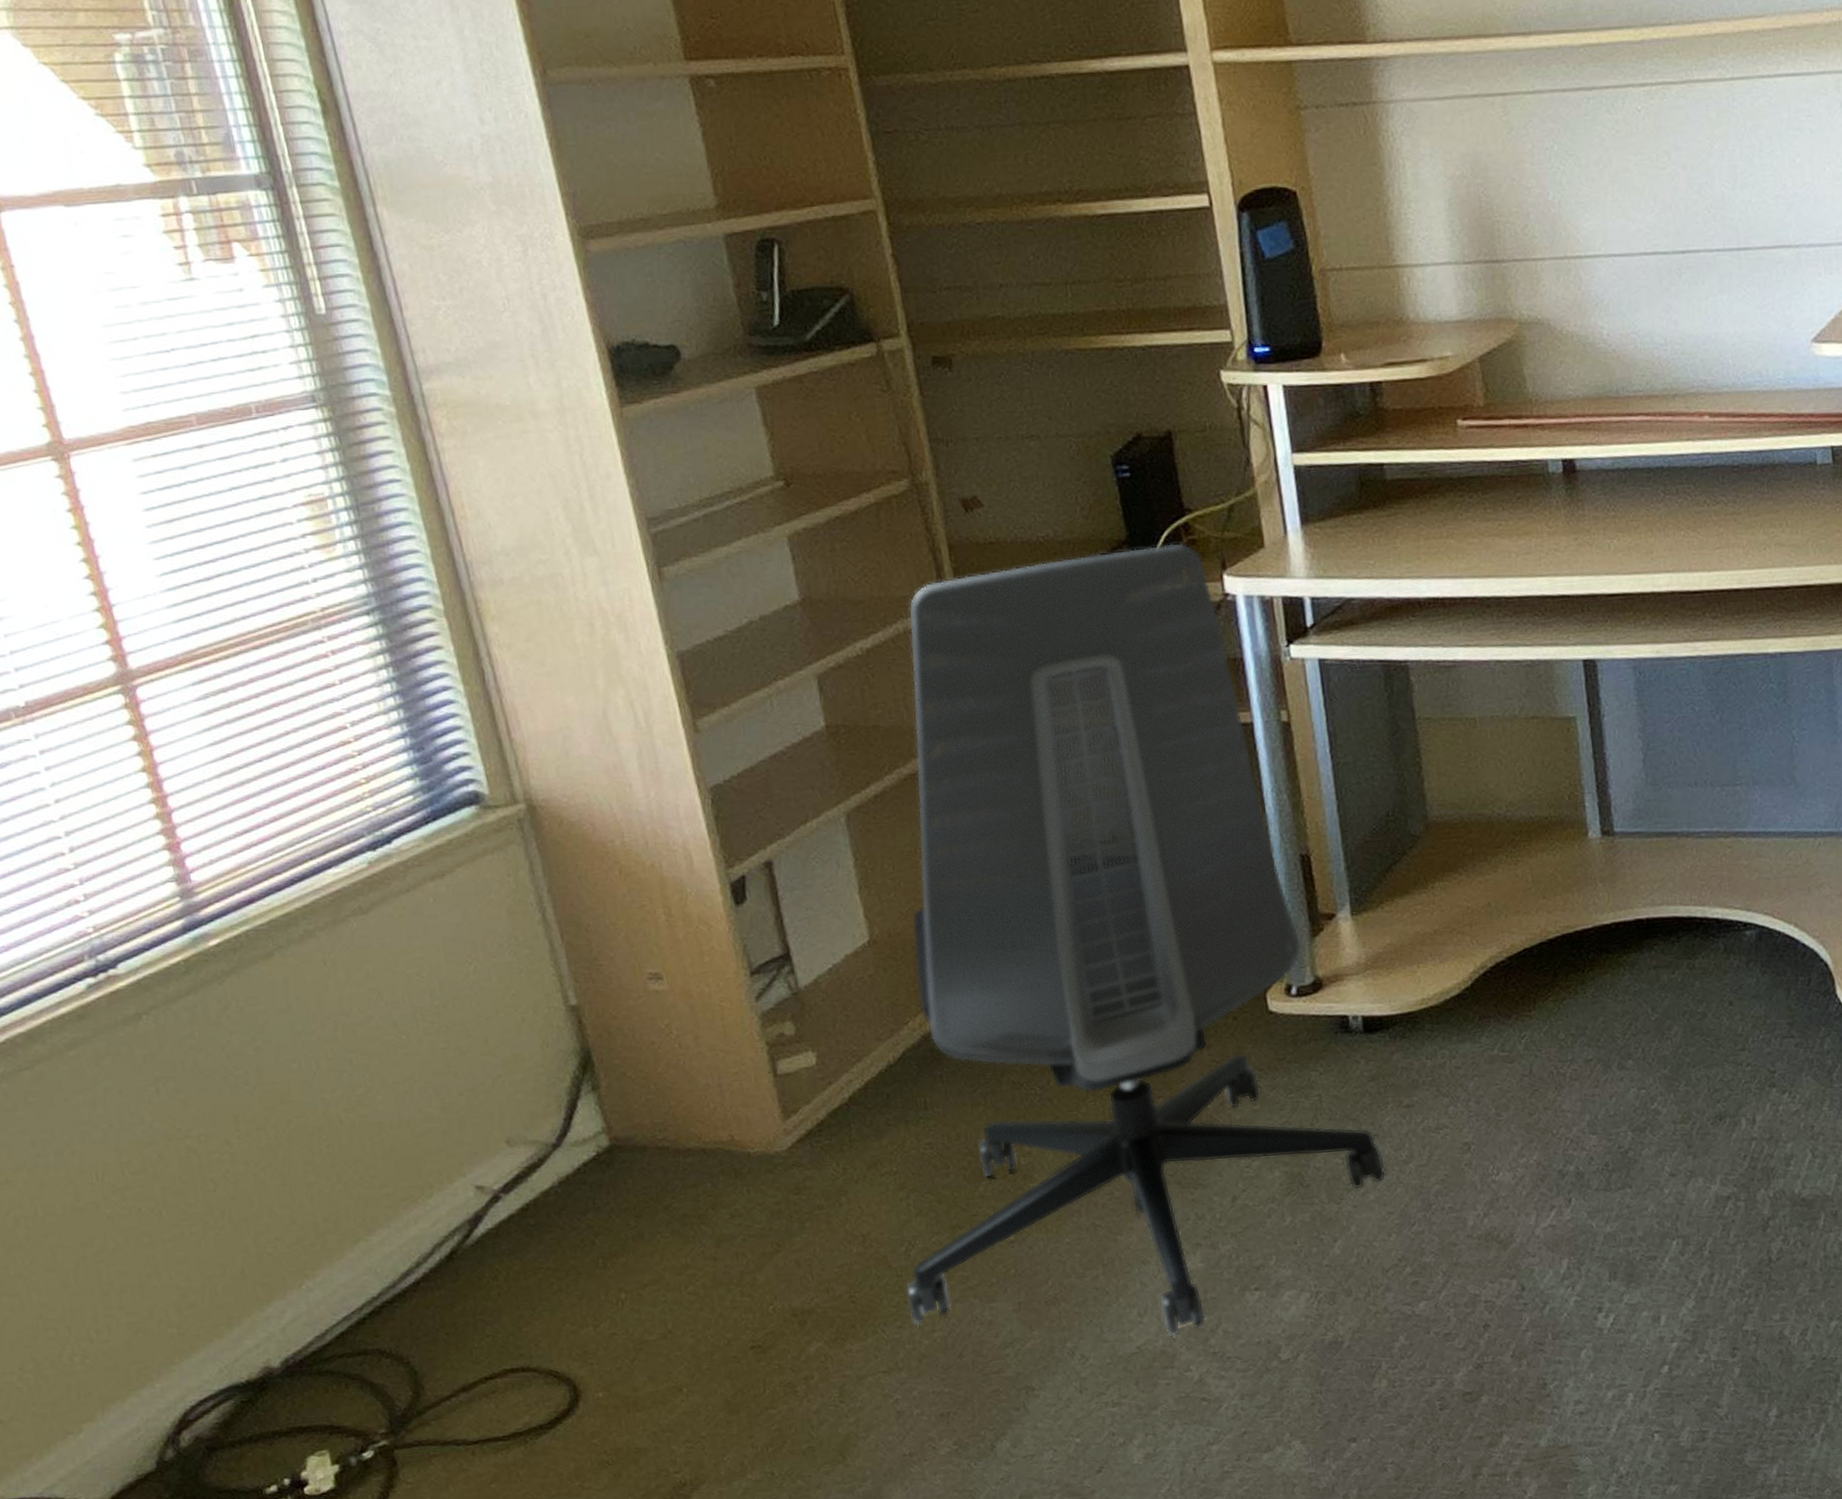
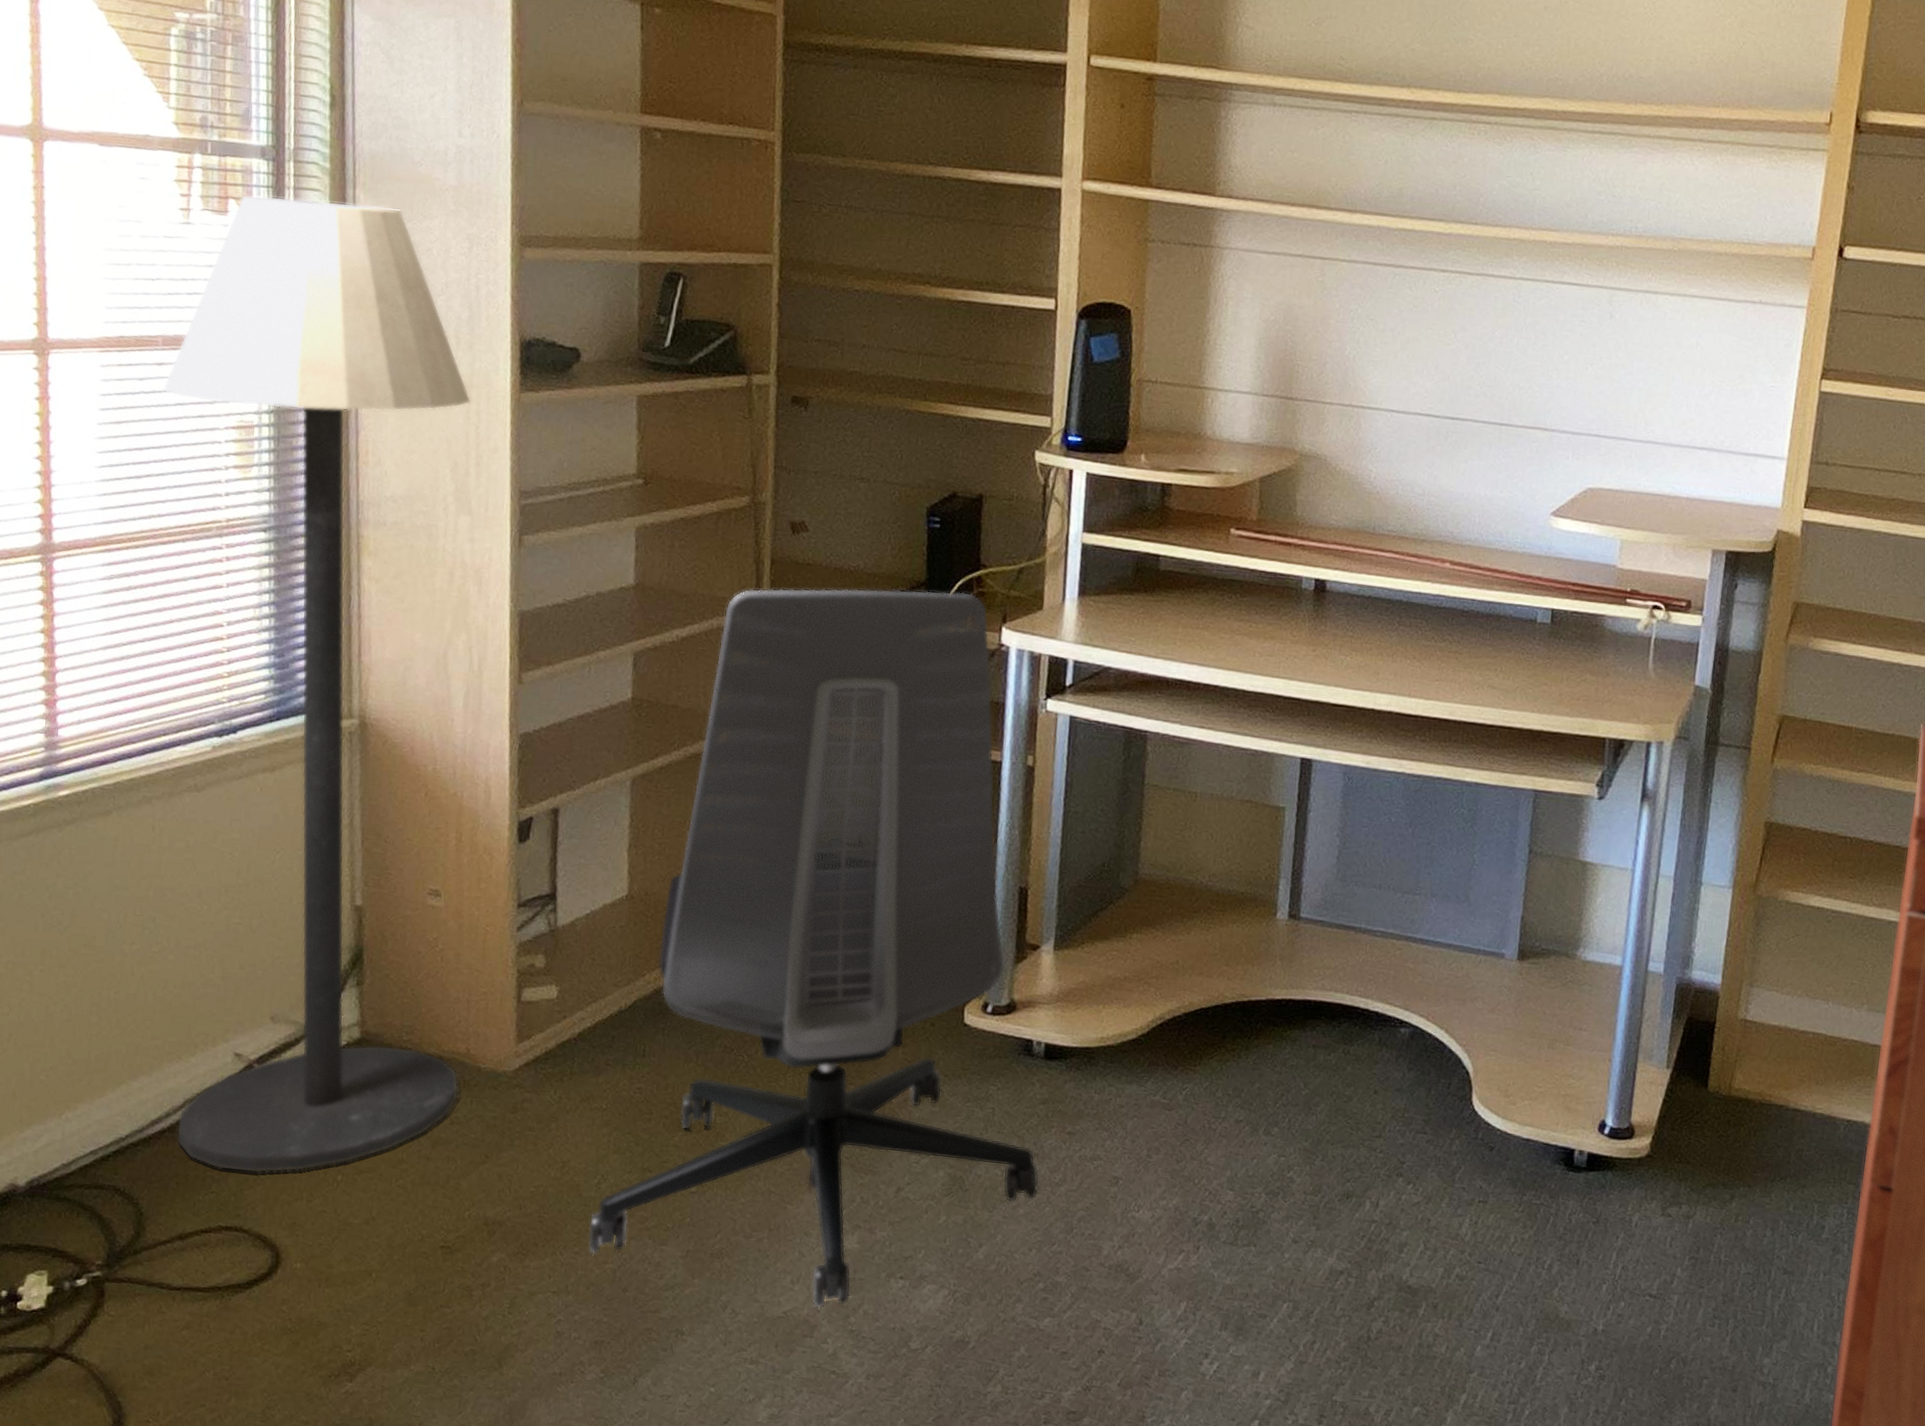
floor lamp: none [210,220,733,1311] -> present [163,194,471,1173]

